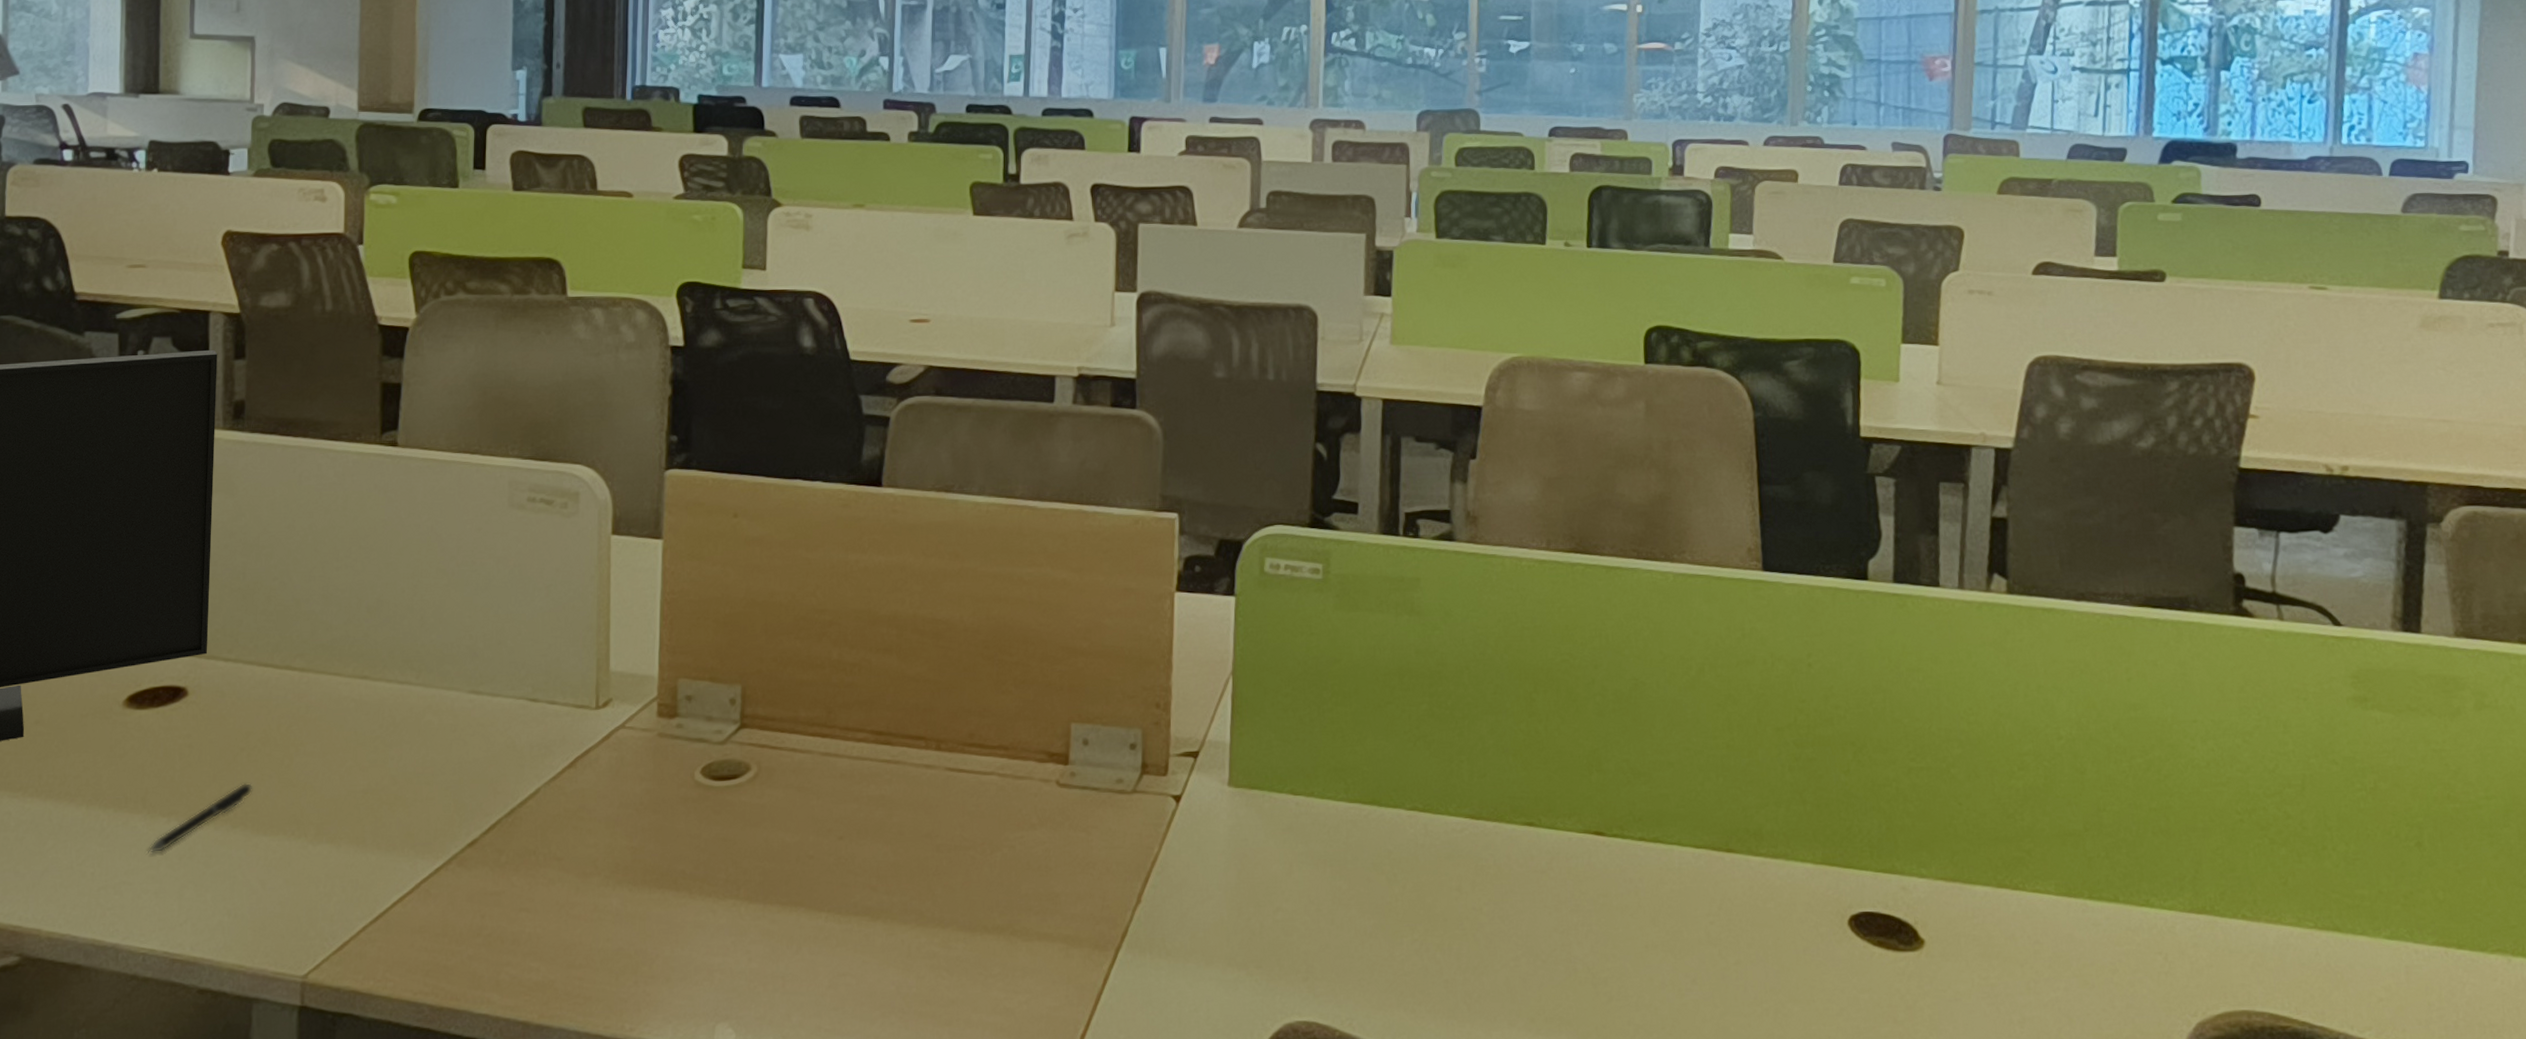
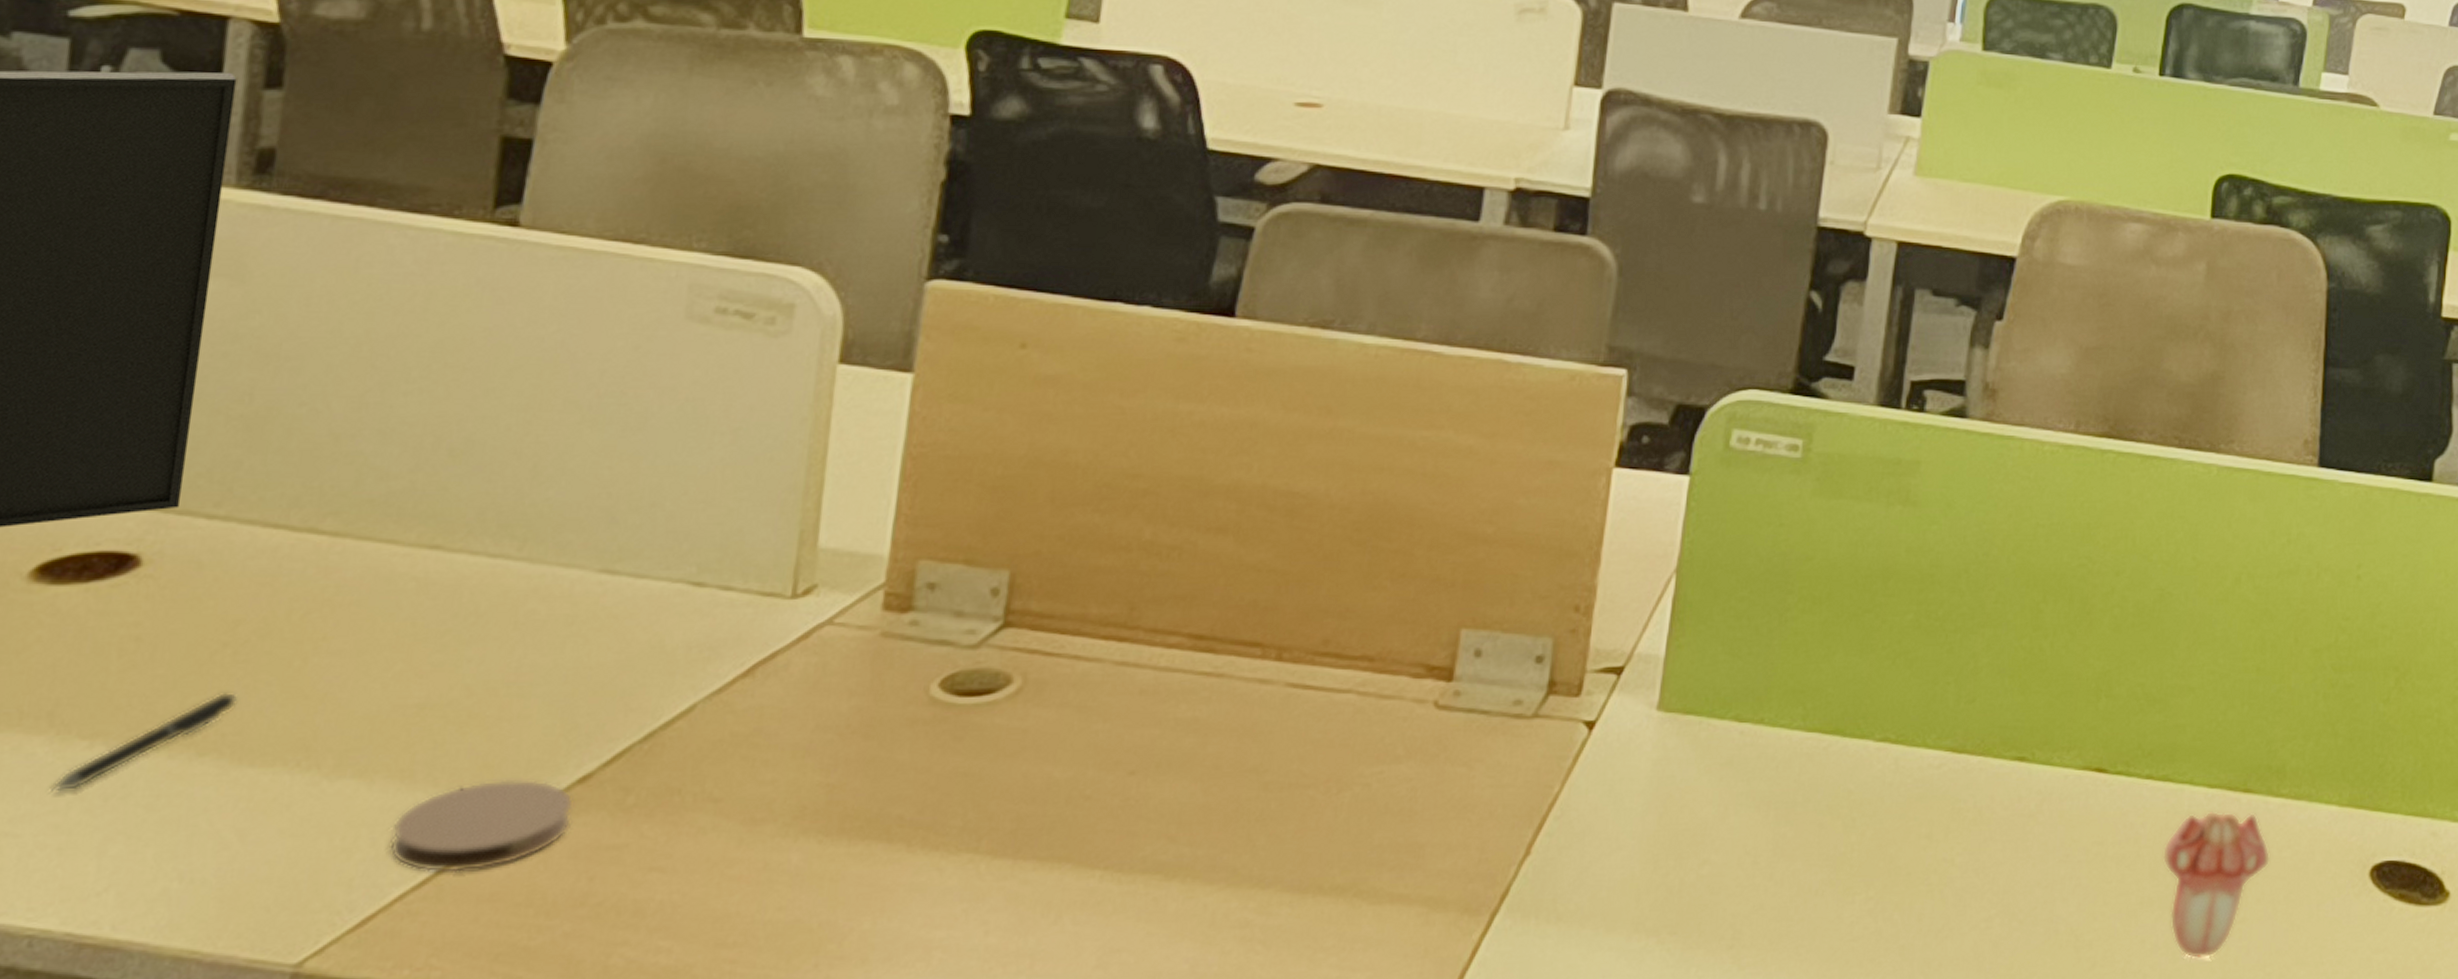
coaster: none [354,843,467,911] -> present [389,779,574,873]
anatomical model: none [1660,868,1757,996] -> present [2162,811,2271,959]

